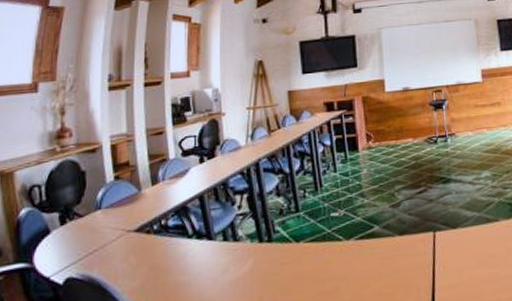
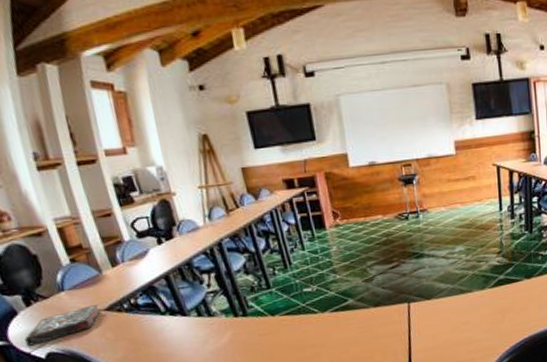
book: none [48,224,130,270] -> present [24,304,100,346]

